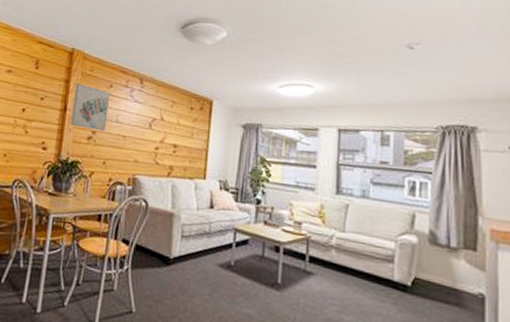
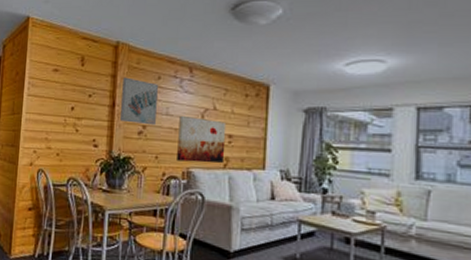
wall art: none [124,123,172,172] -> present [177,115,227,164]

